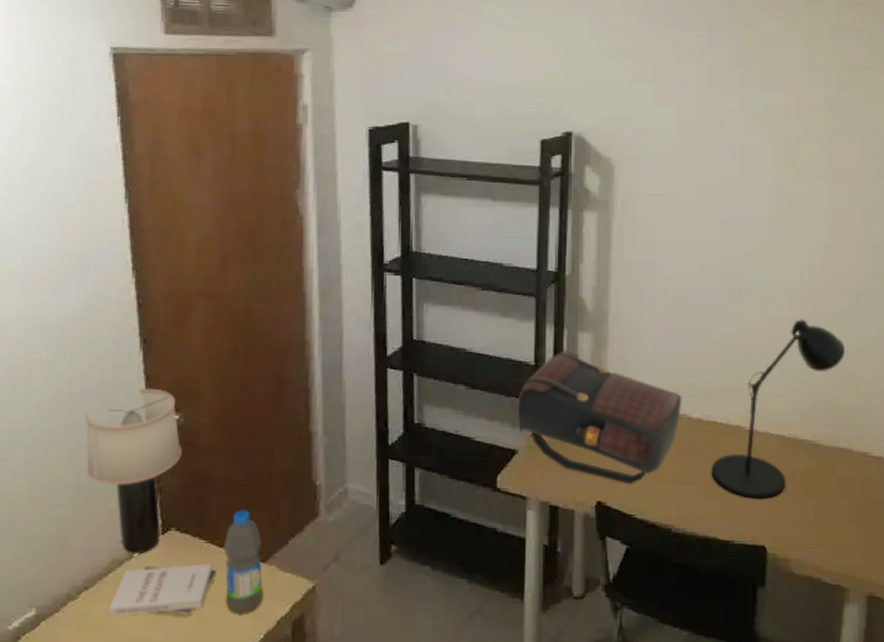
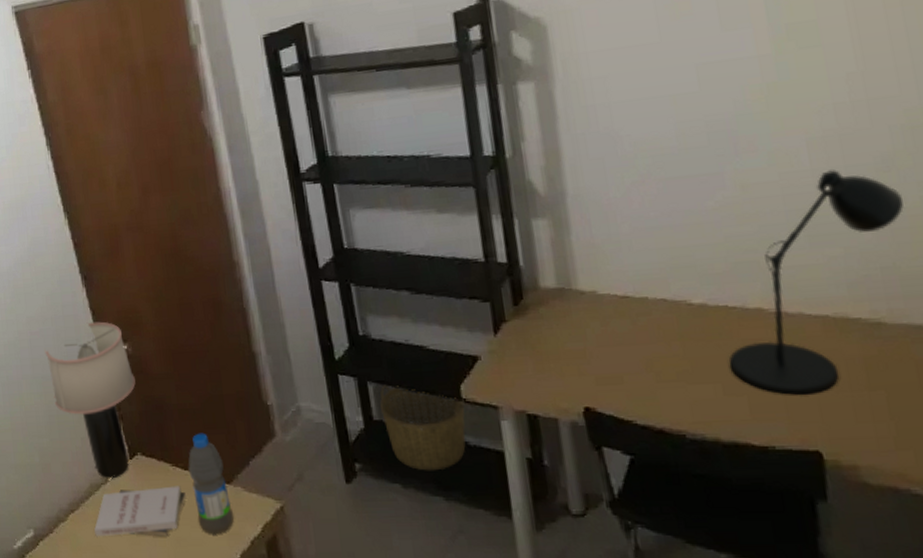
basket: none [422,471,498,555] -> present [379,385,466,471]
satchel: present [517,350,682,483] -> none [471,241,677,385]

